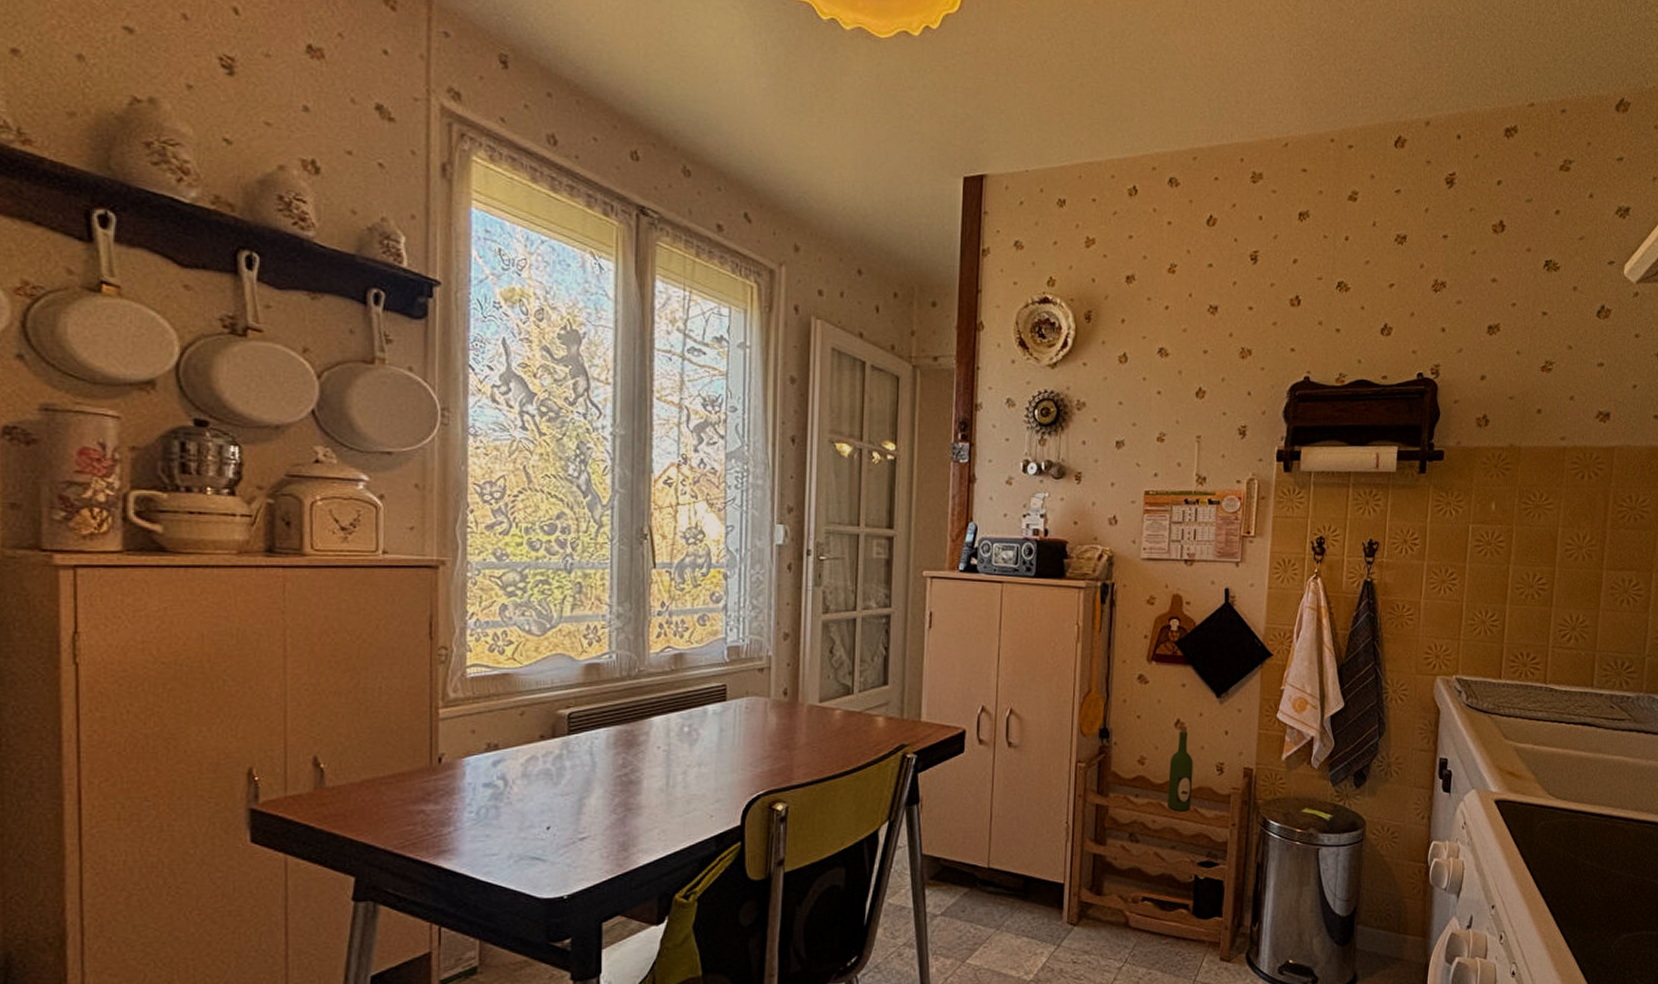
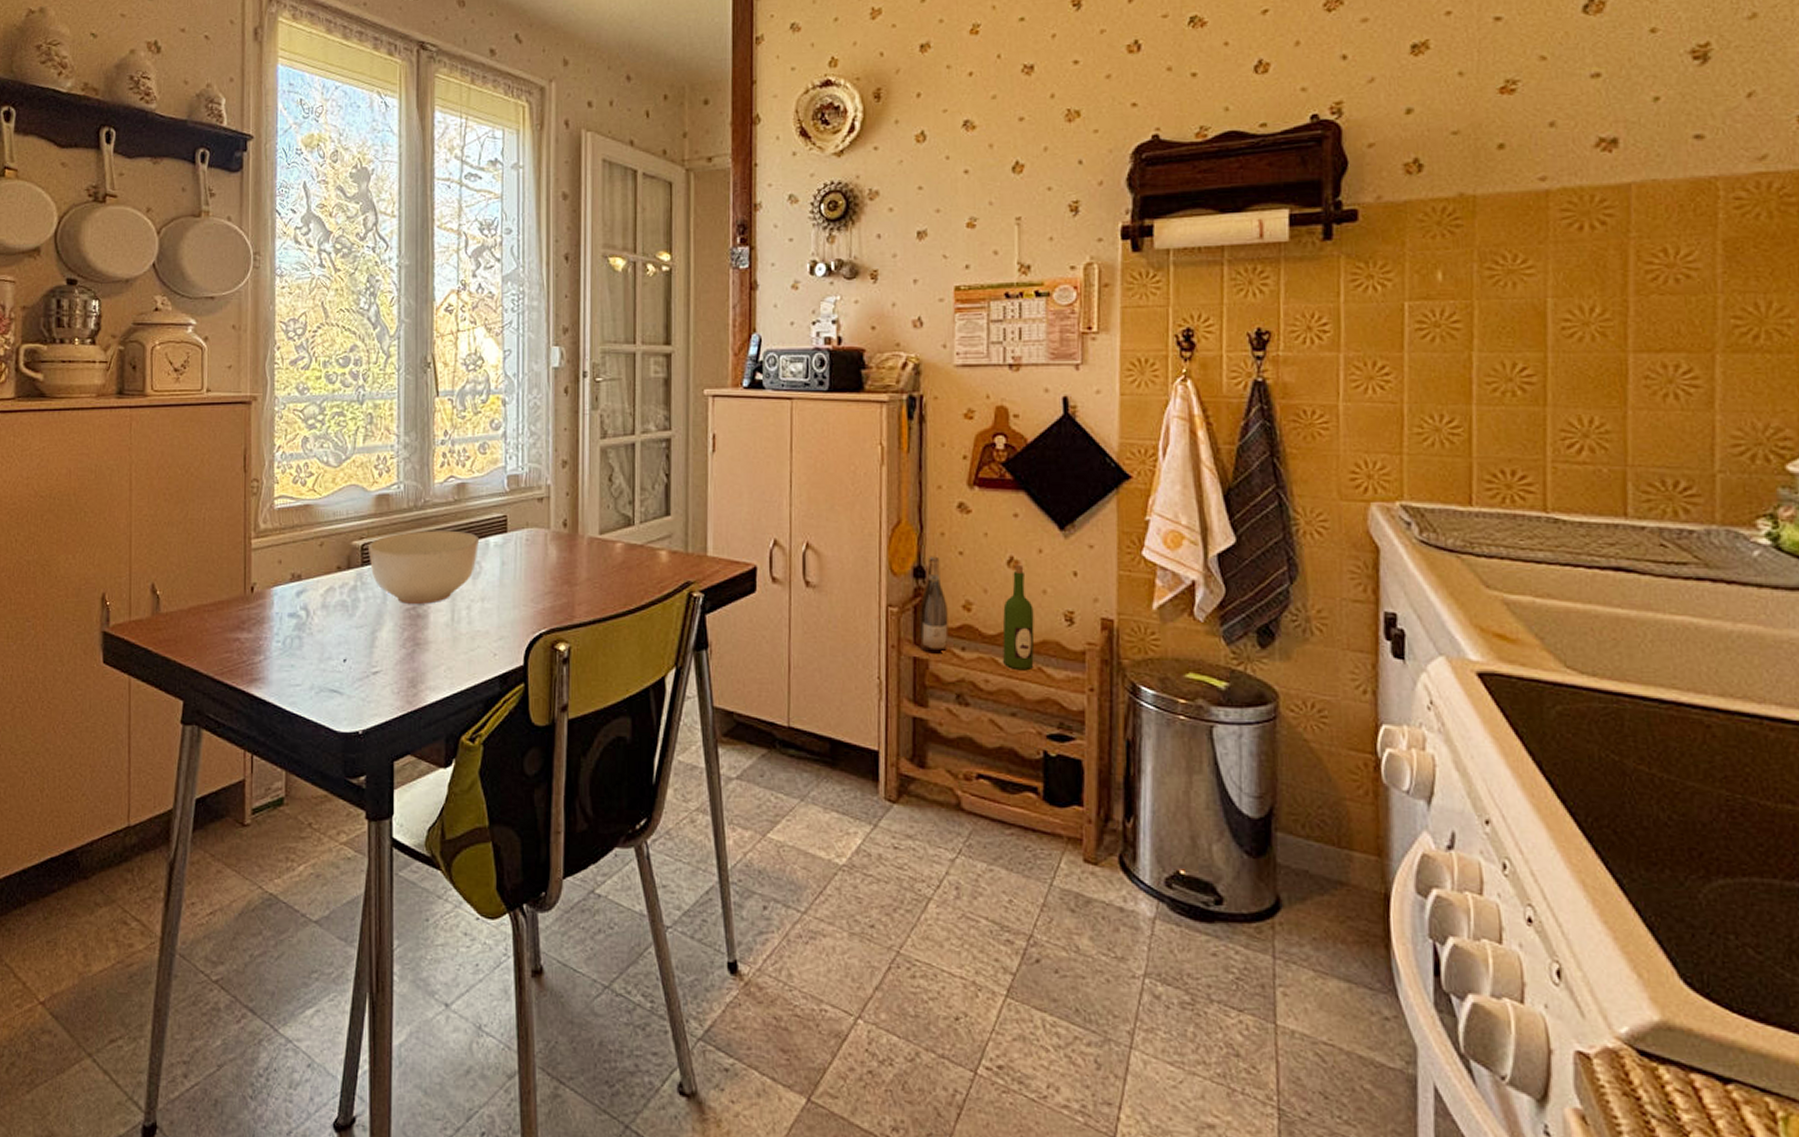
bowl: none [575,699,698,771] -> present [367,530,480,604]
wine bottle: none [1101,719,1126,802] -> present [918,556,949,655]

